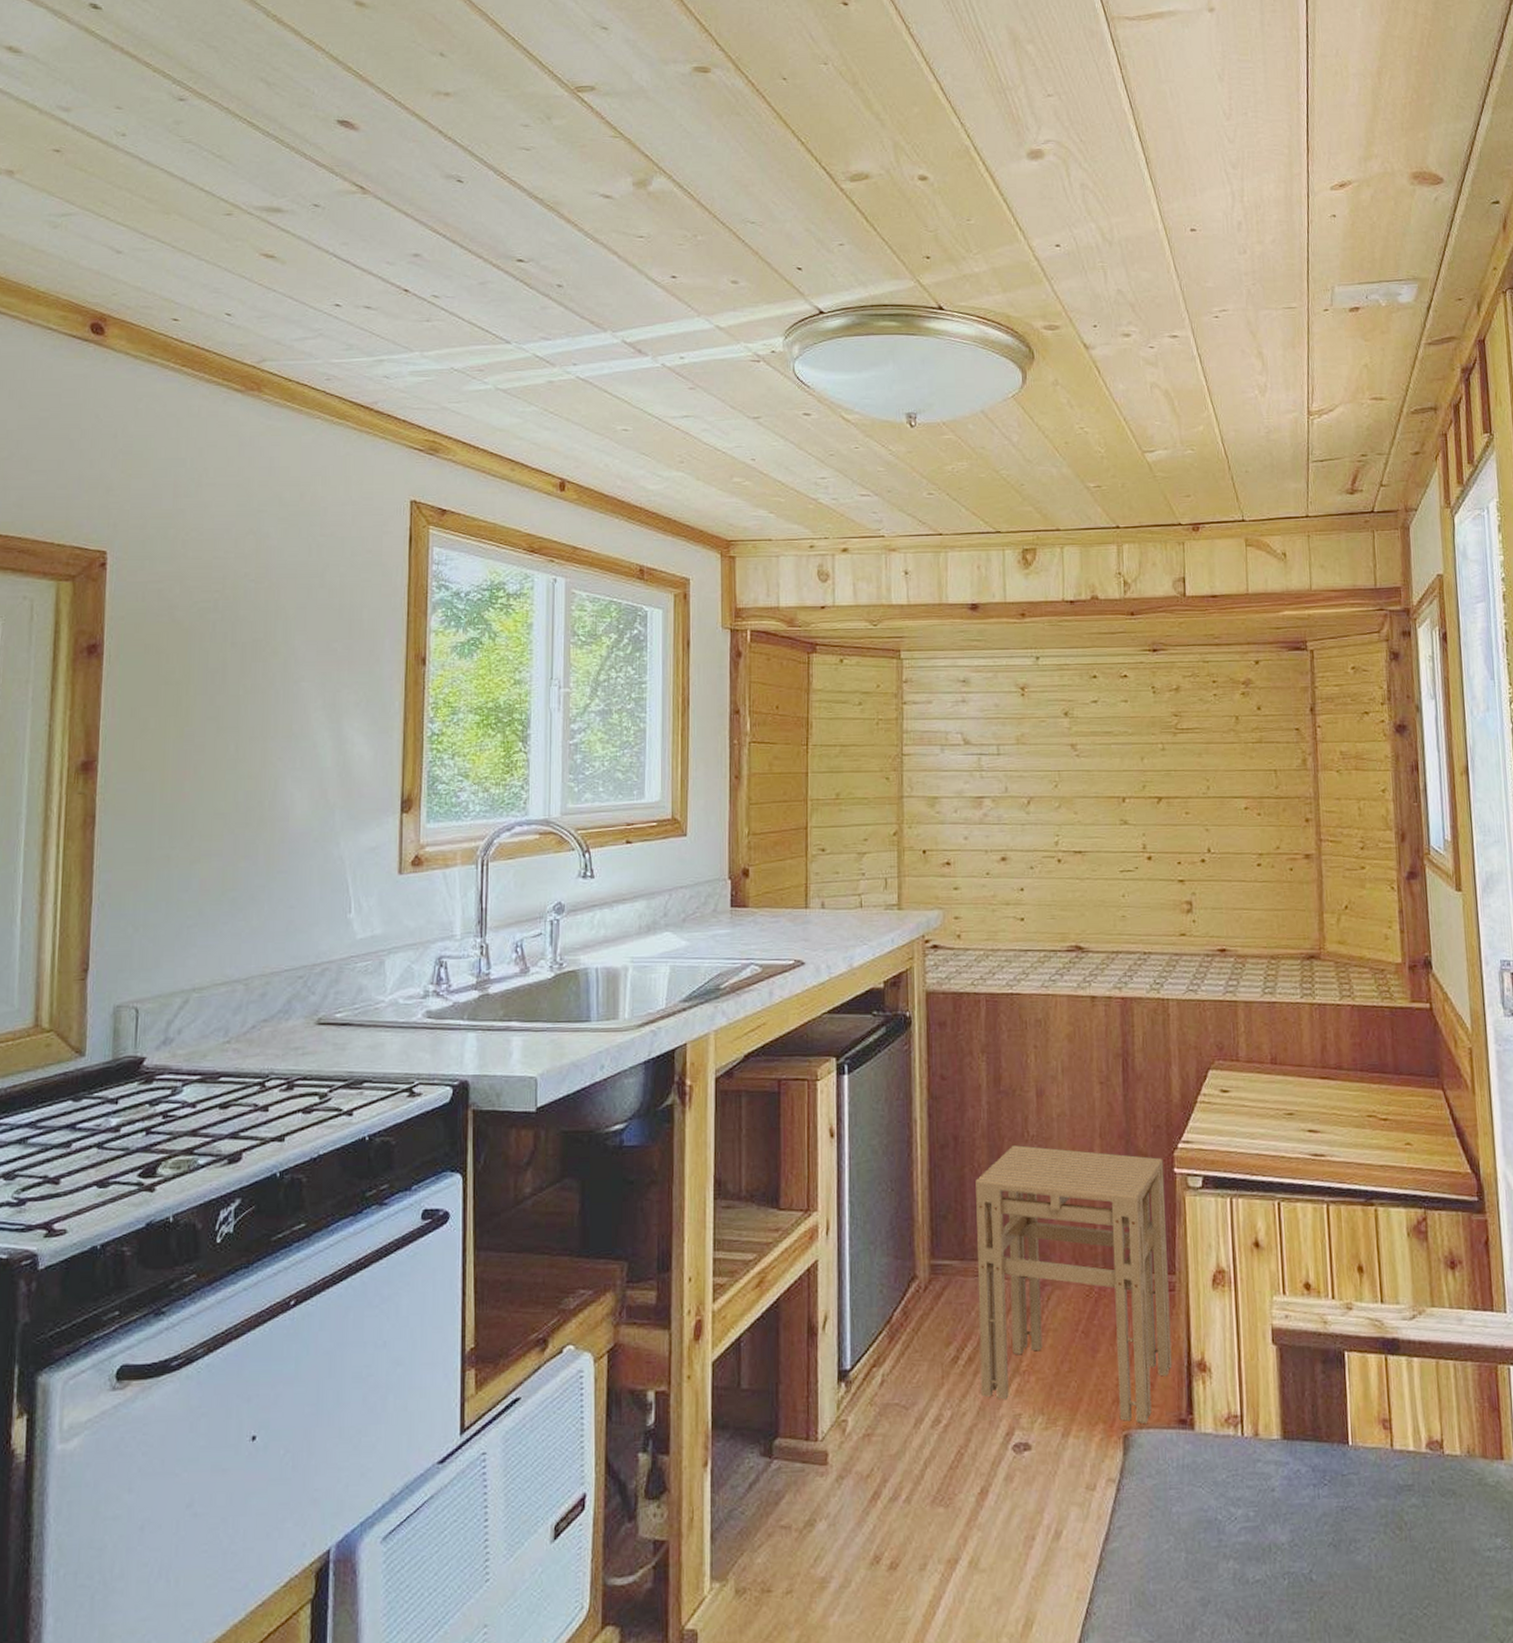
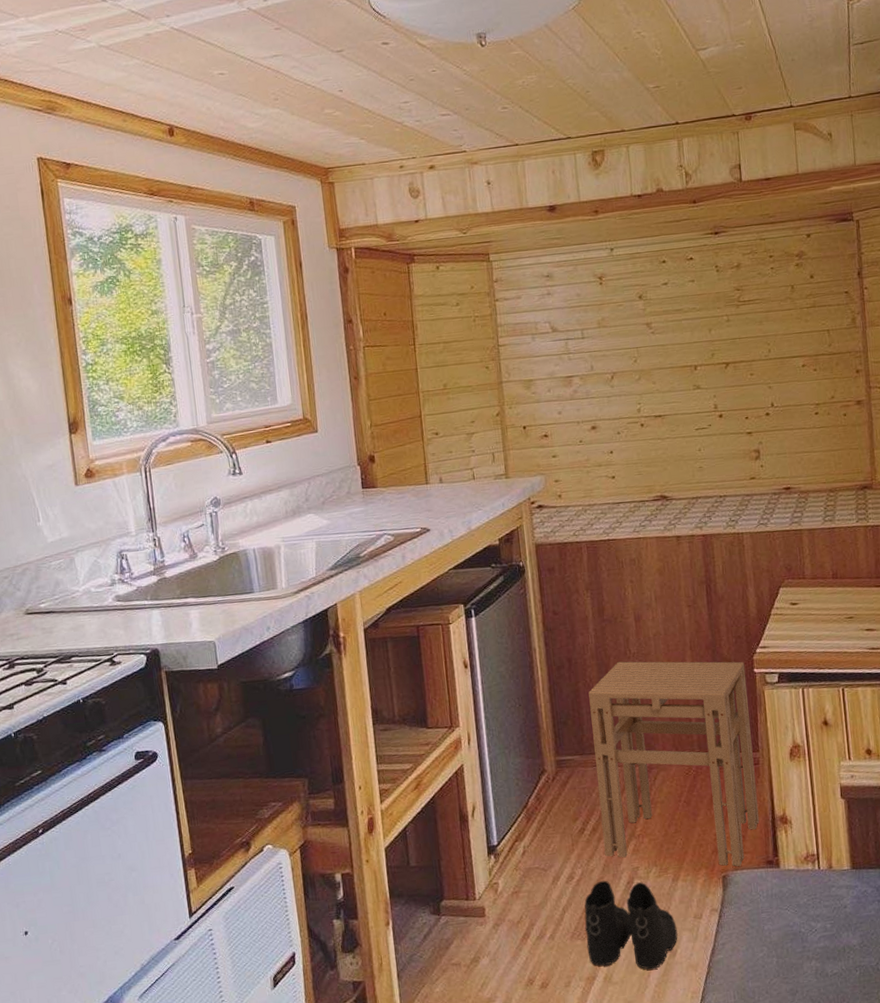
boots: none [950,1428,1064,1555] -> present [584,880,678,970]

